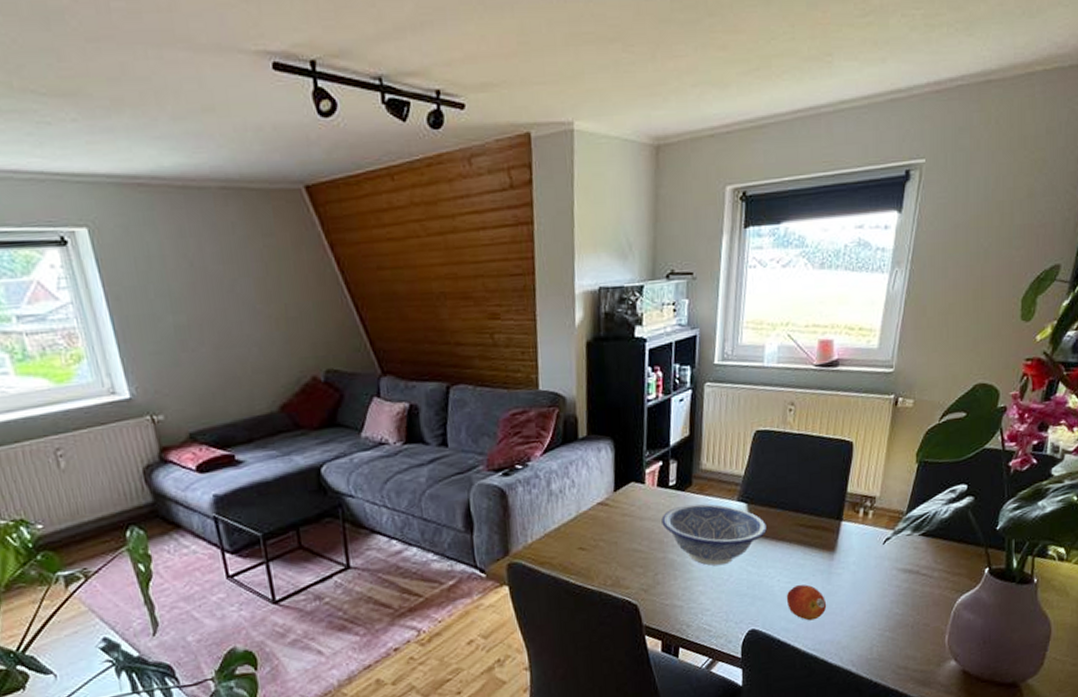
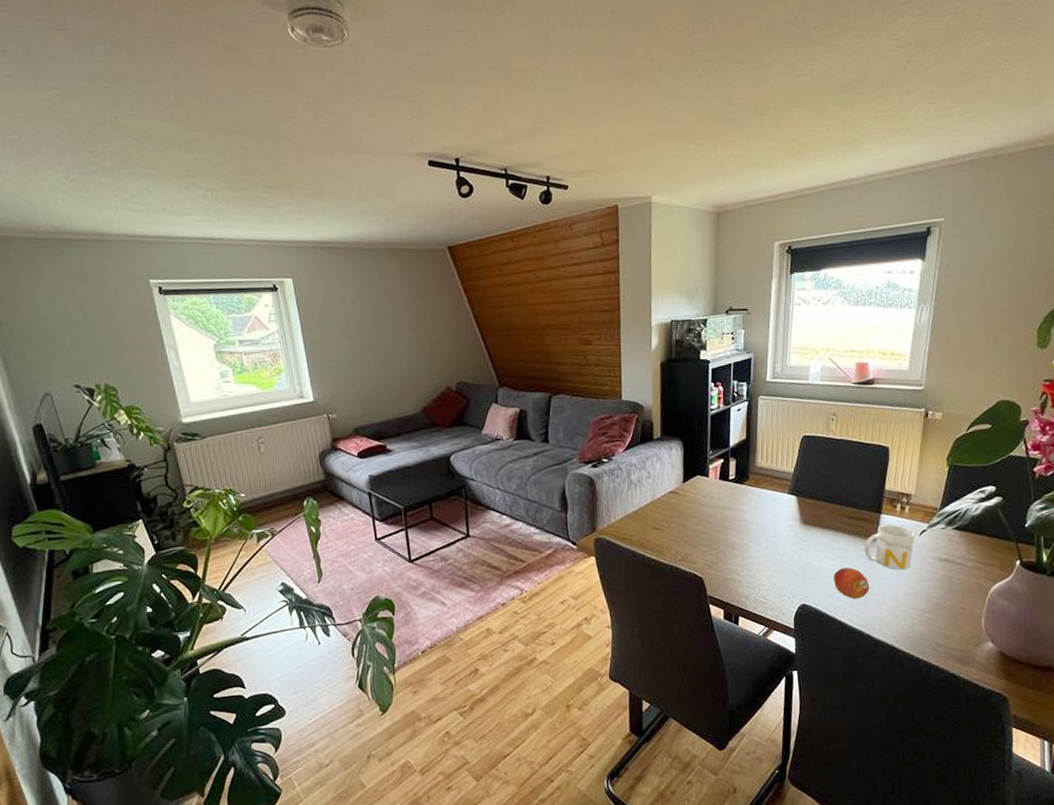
decorative bowl: present [661,503,767,565] -> none [723,495,814,547]
mug: none [822,533,878,585] -> present [864,524,915,570]

